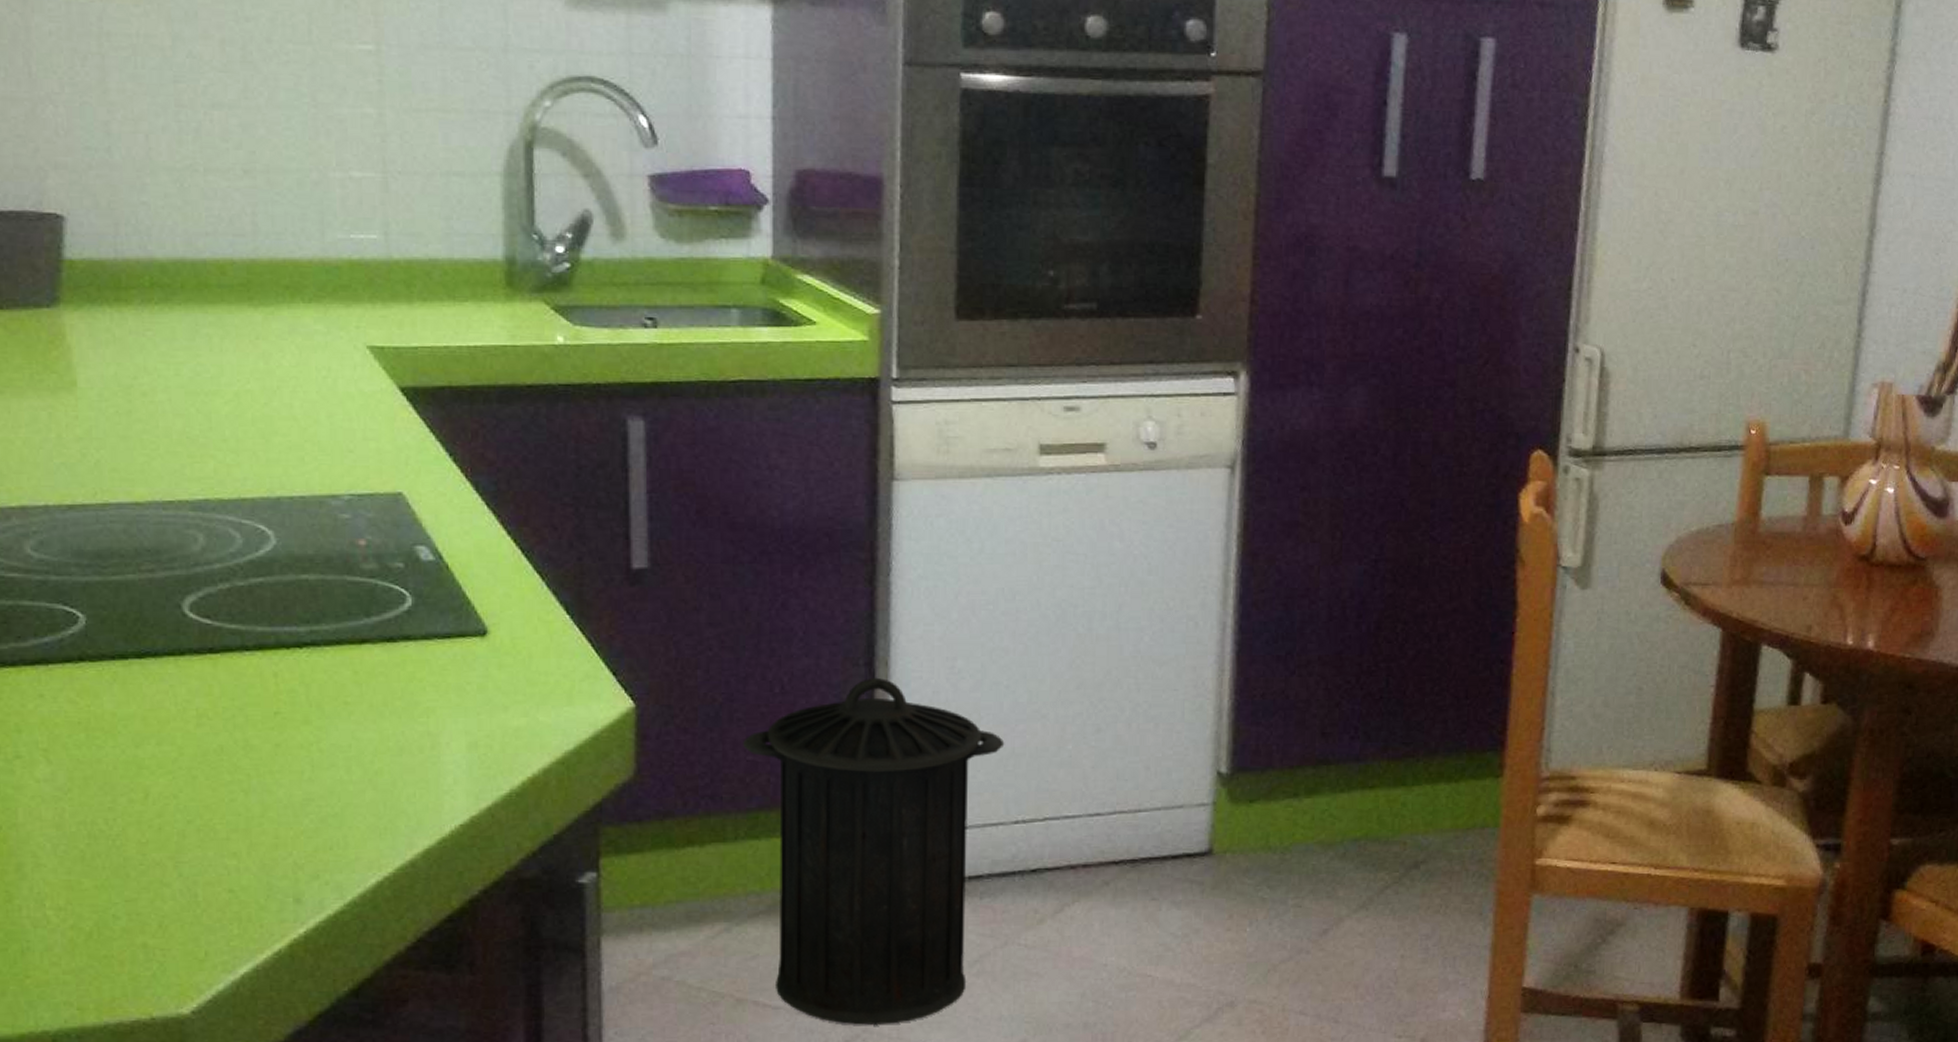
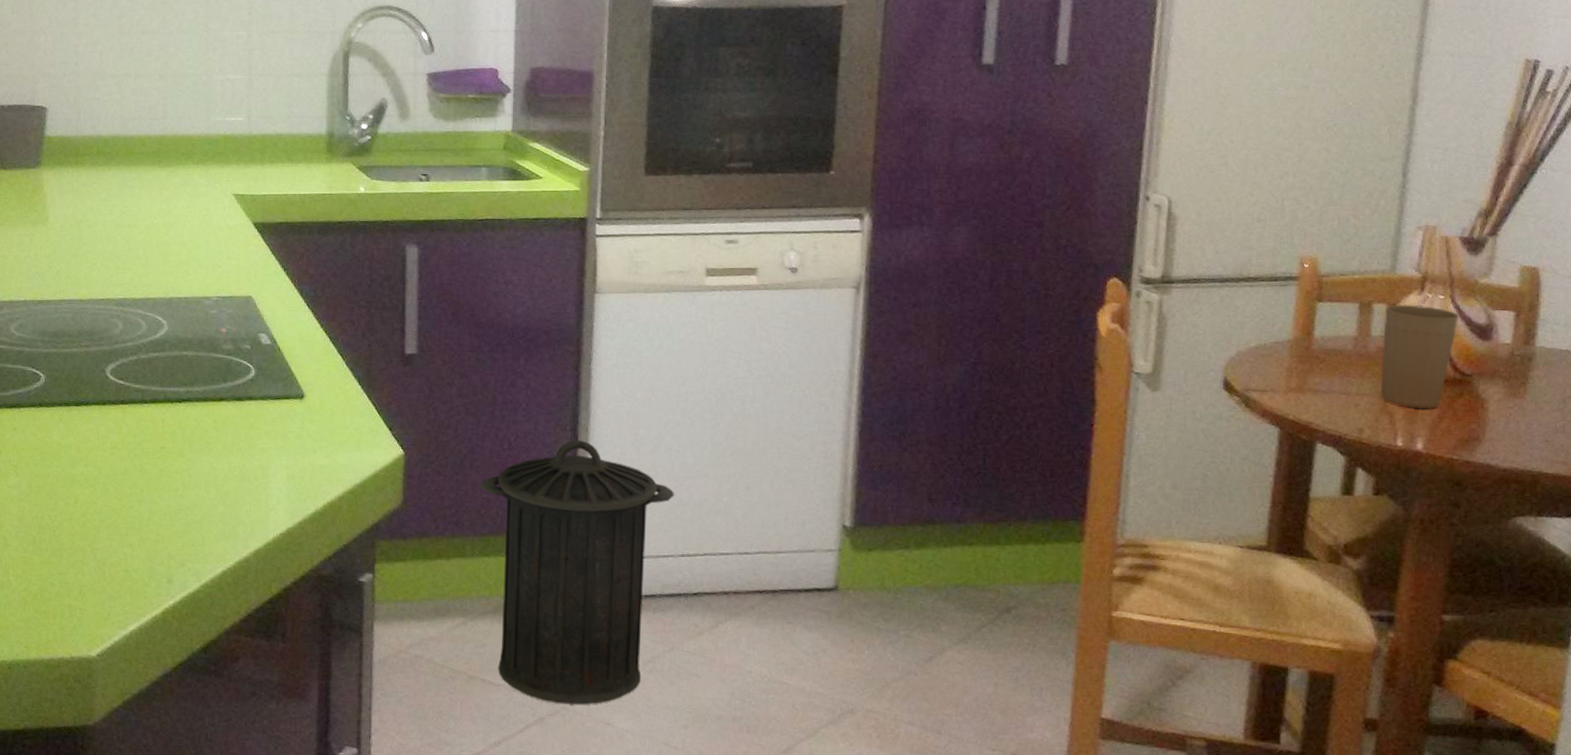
cup: none [1830,477,1915,600] -> present [1380,304,1459,409]

